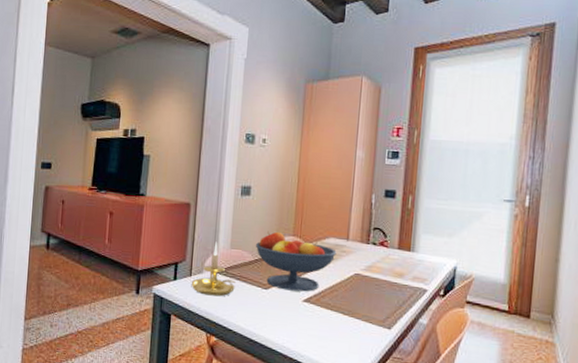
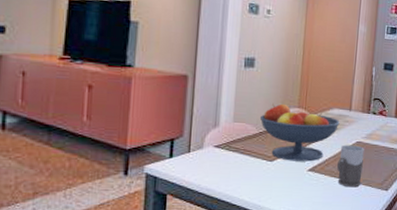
candle holder: present [191,241,235,297] -> none [189,115,239,172]
mug: none [334,276,364,323] -> present [337,145,364,187]

